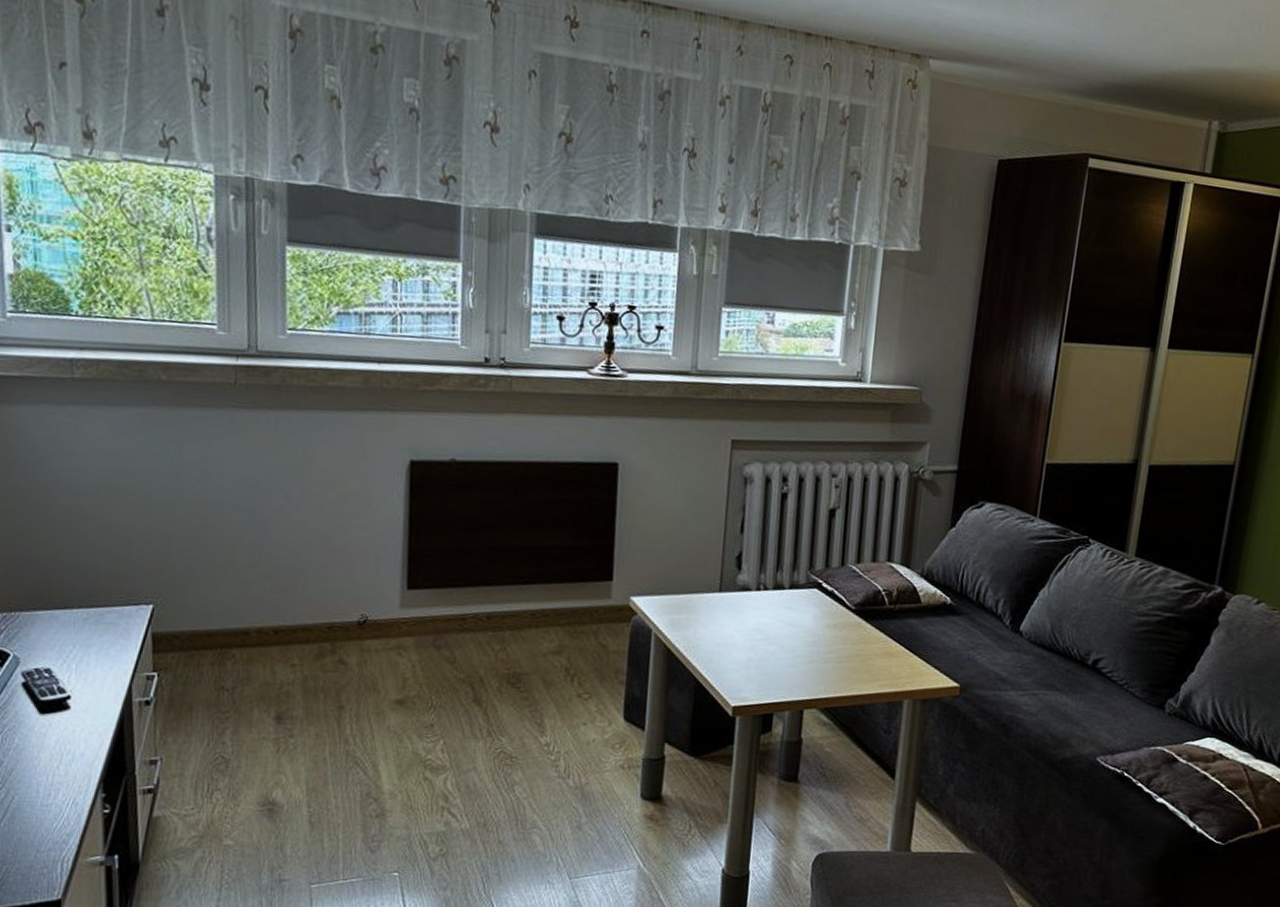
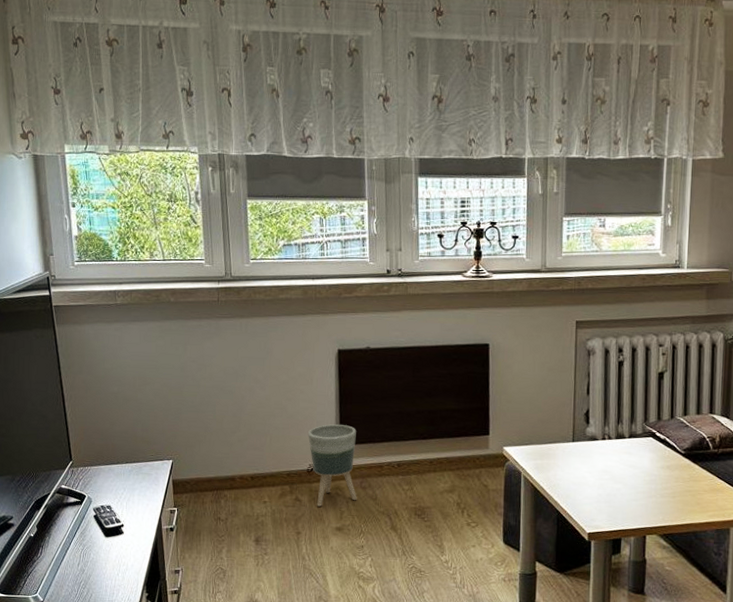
planter: none [360,560,431,672] -> present [307,424,357,507]

